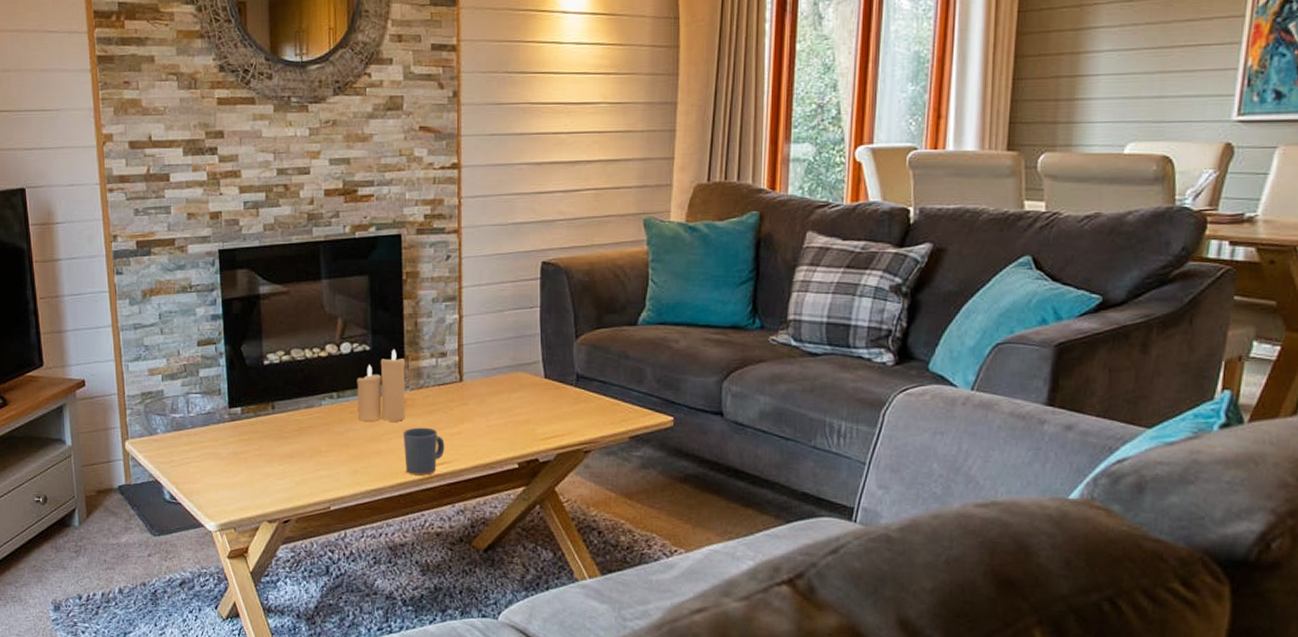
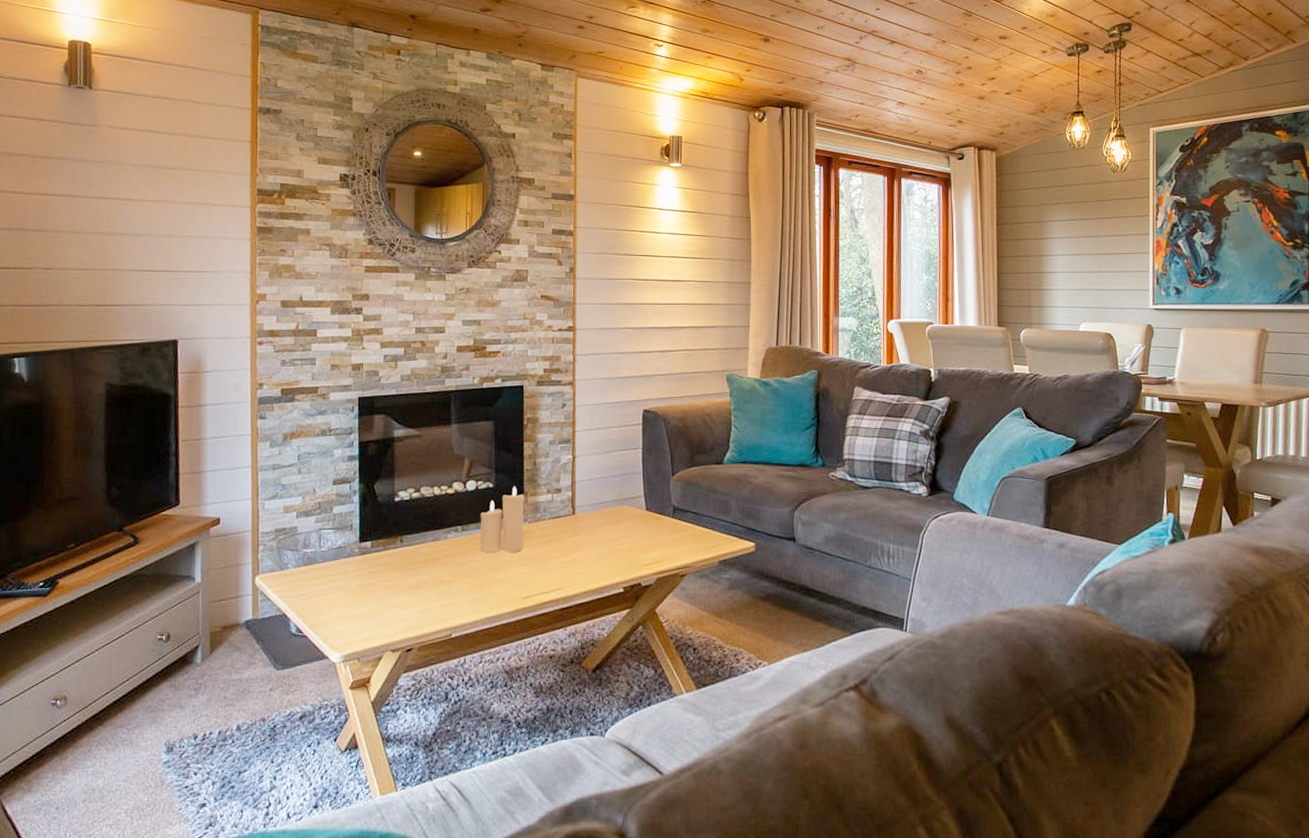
mug: present [403,427,445,476] -> none [521,557,558,602]

